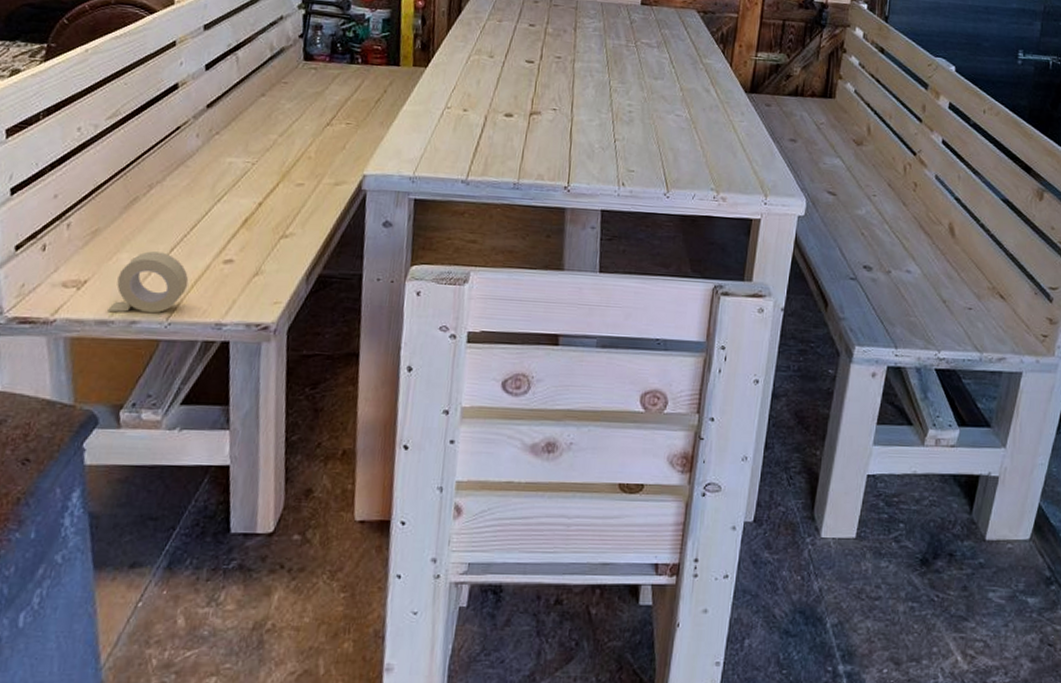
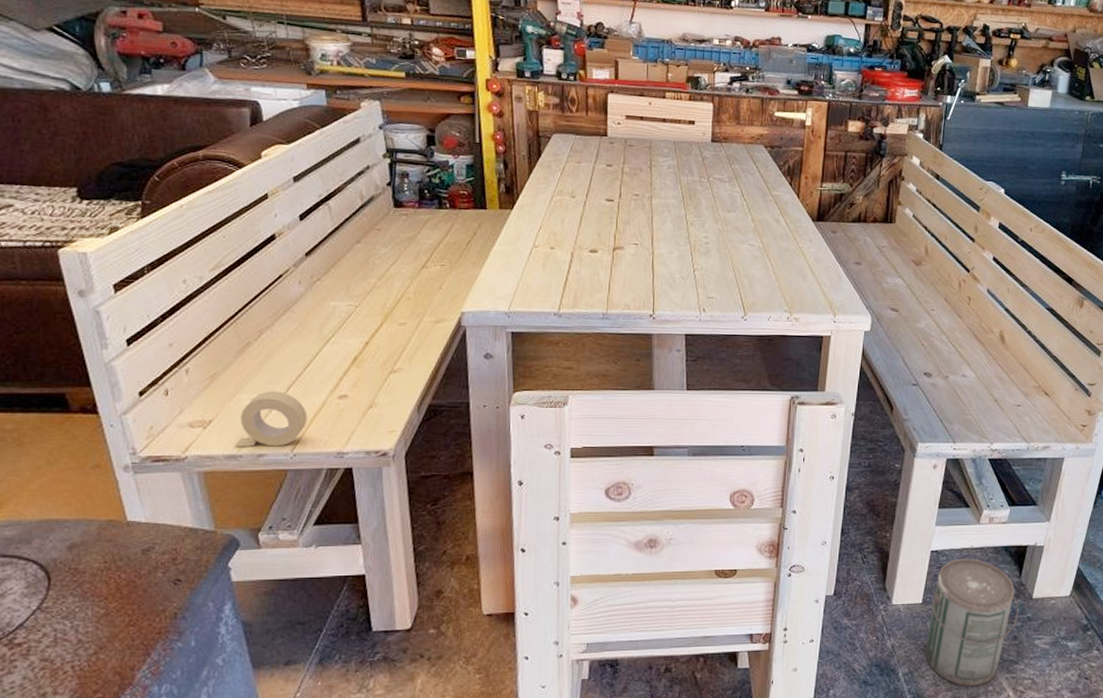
paint can: none [858,486,969,647] -> present [925,558,1019,687]

